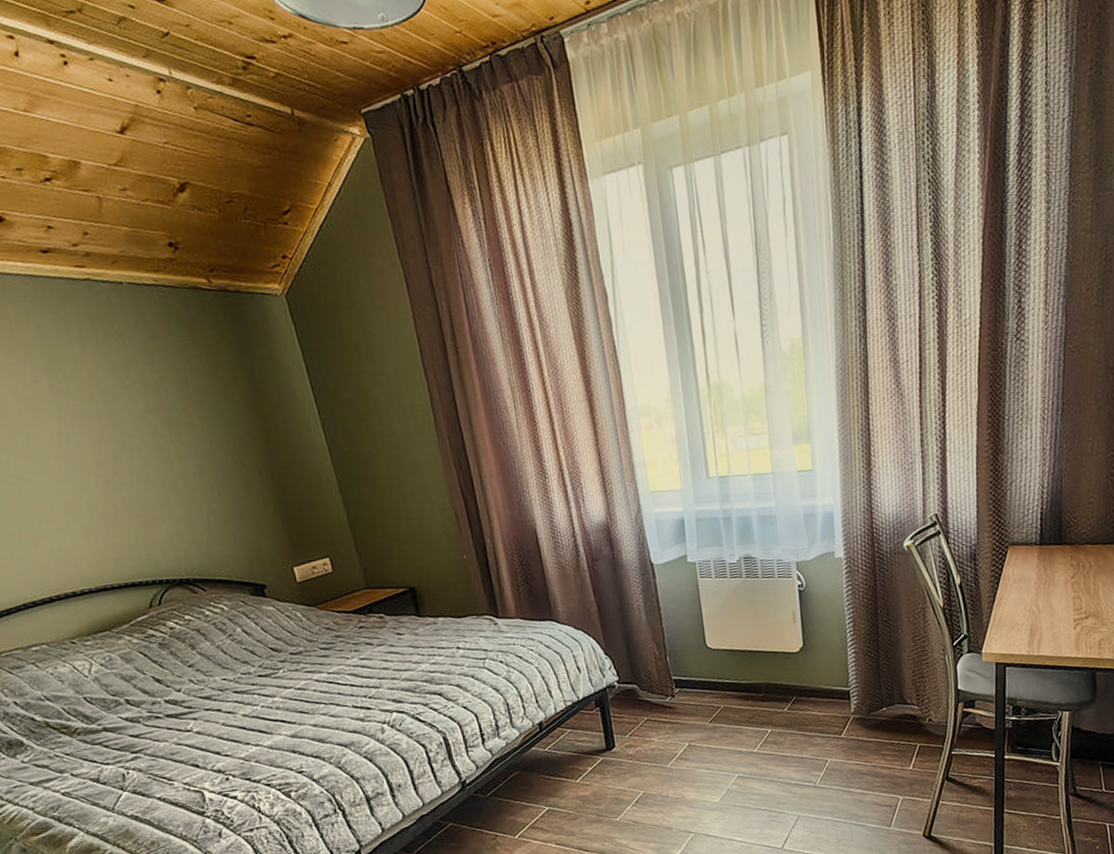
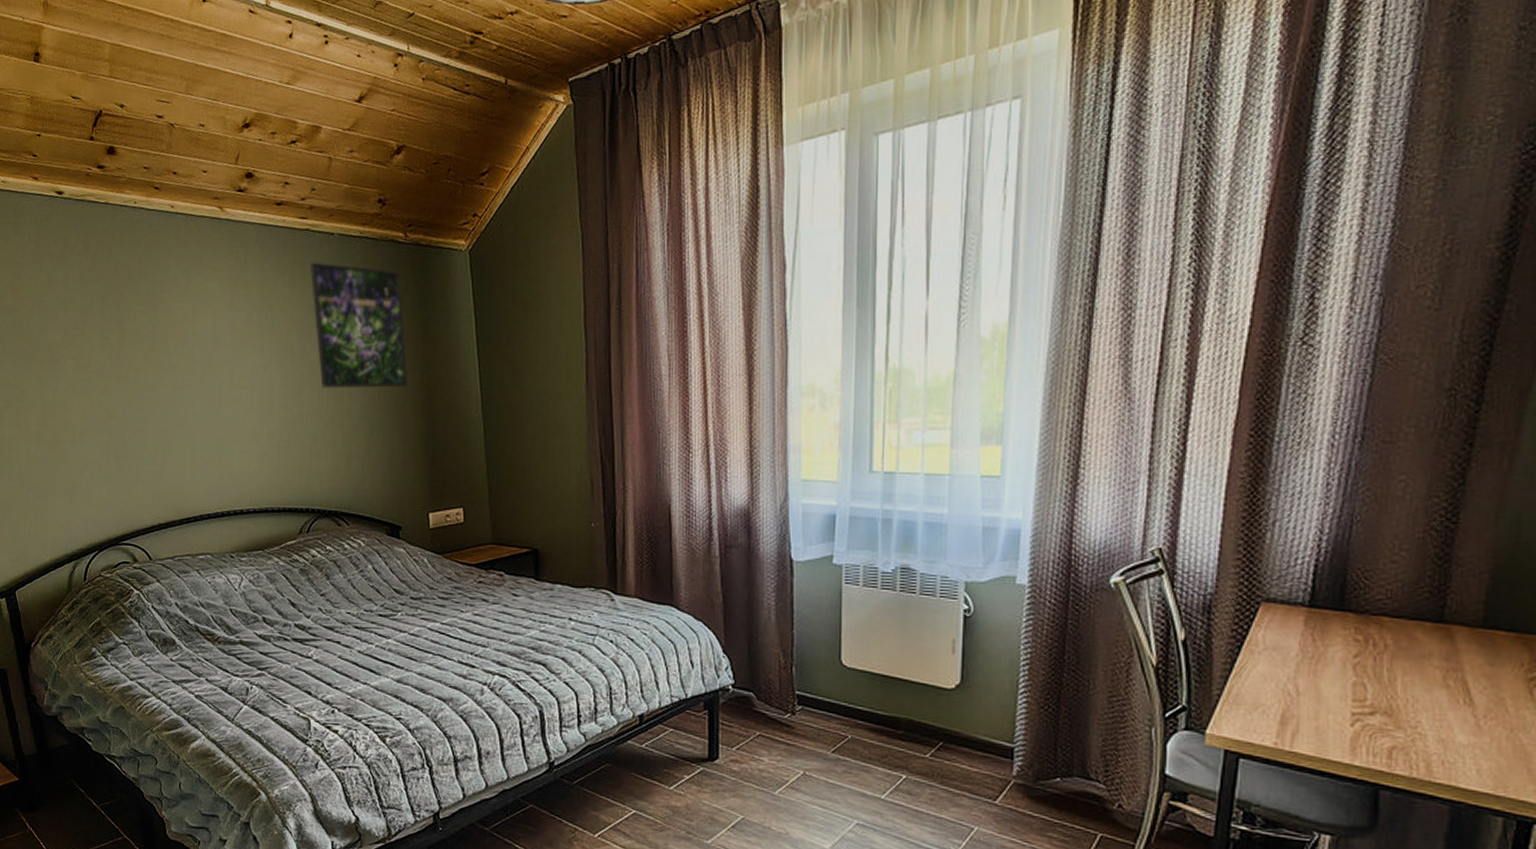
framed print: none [99,314,244,453] -> present [309,262,408,389]

